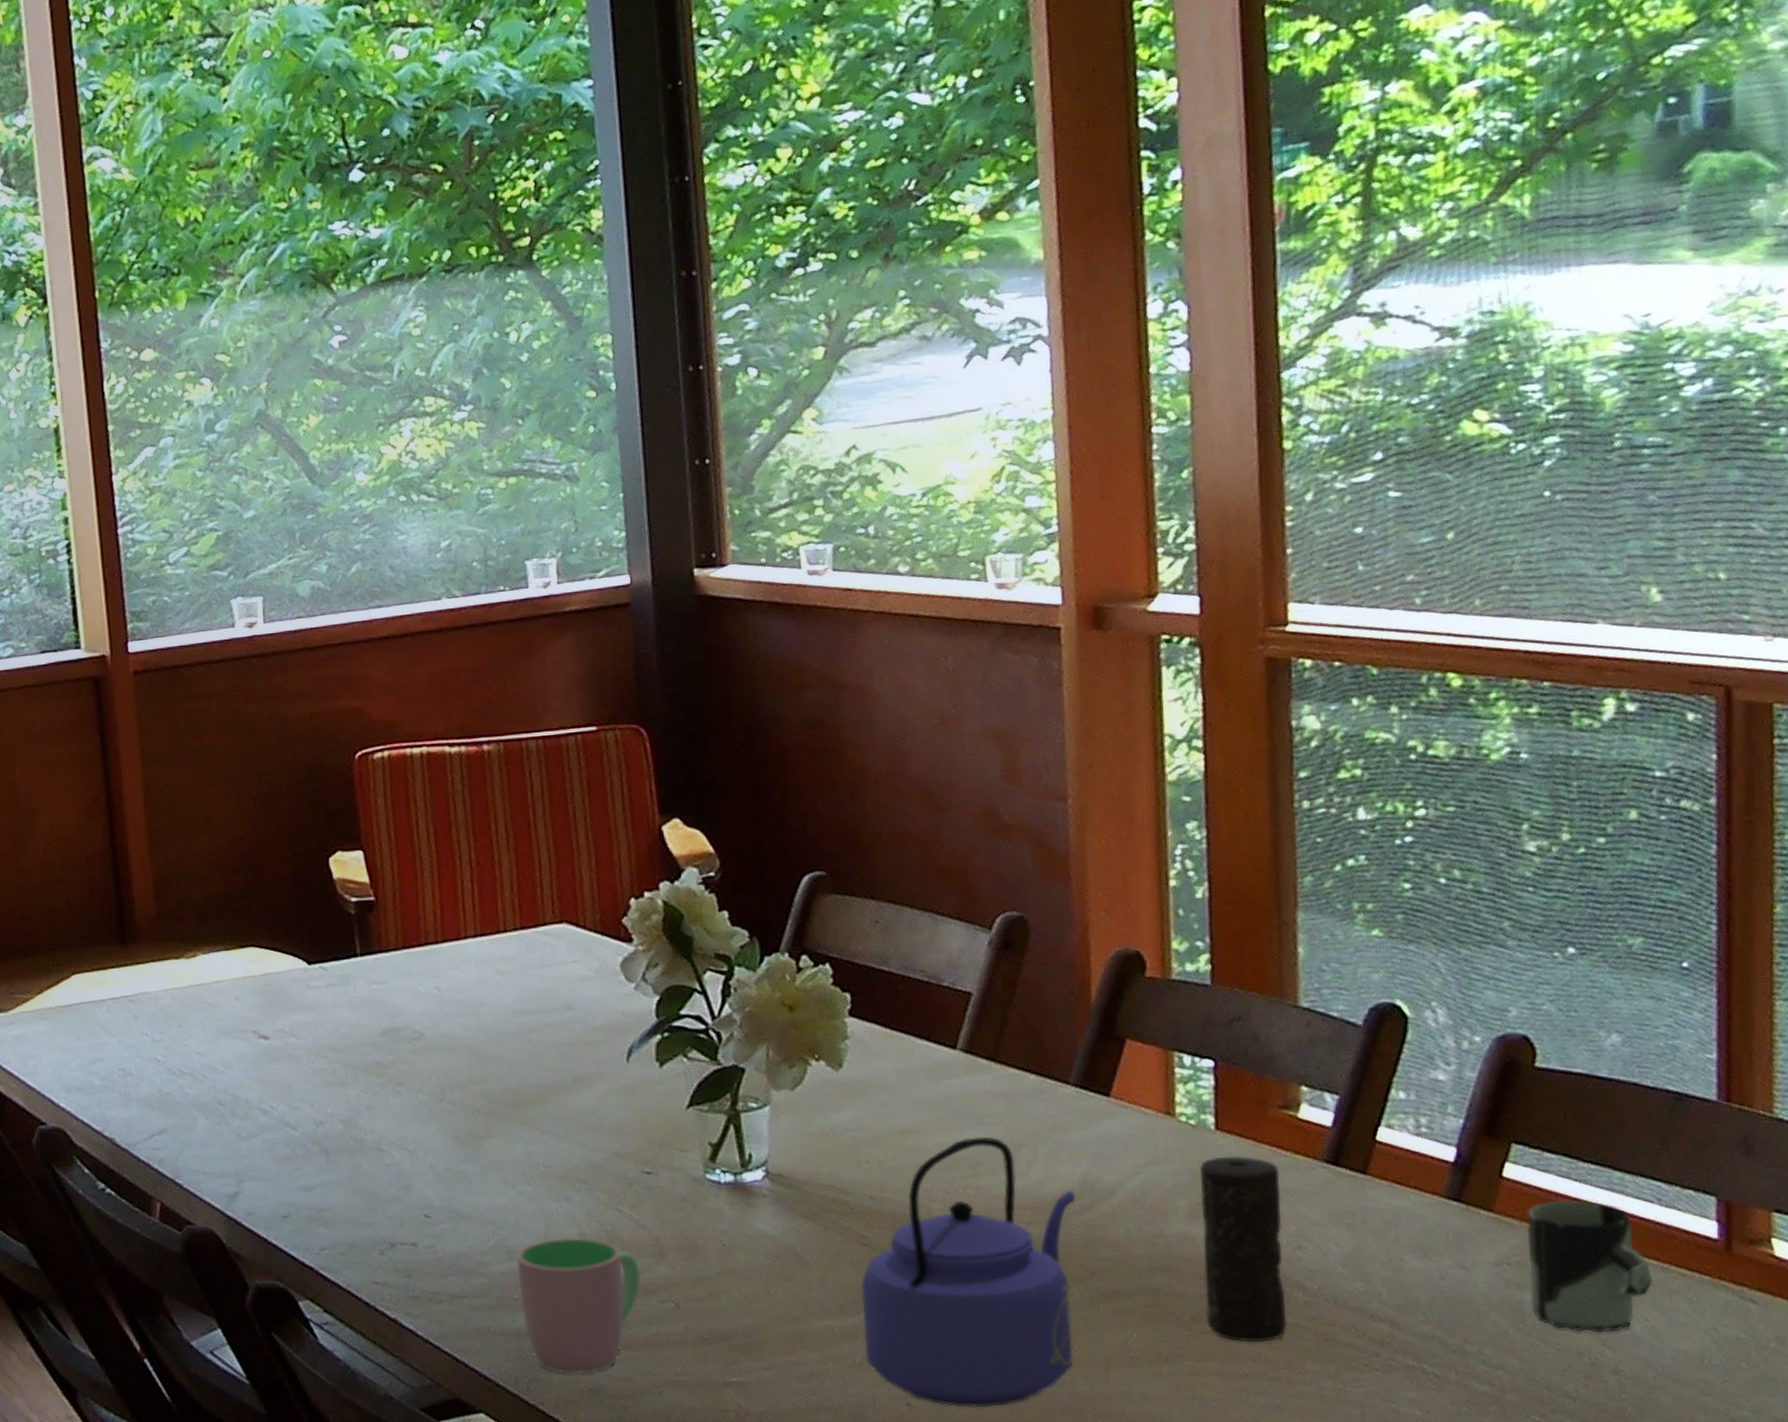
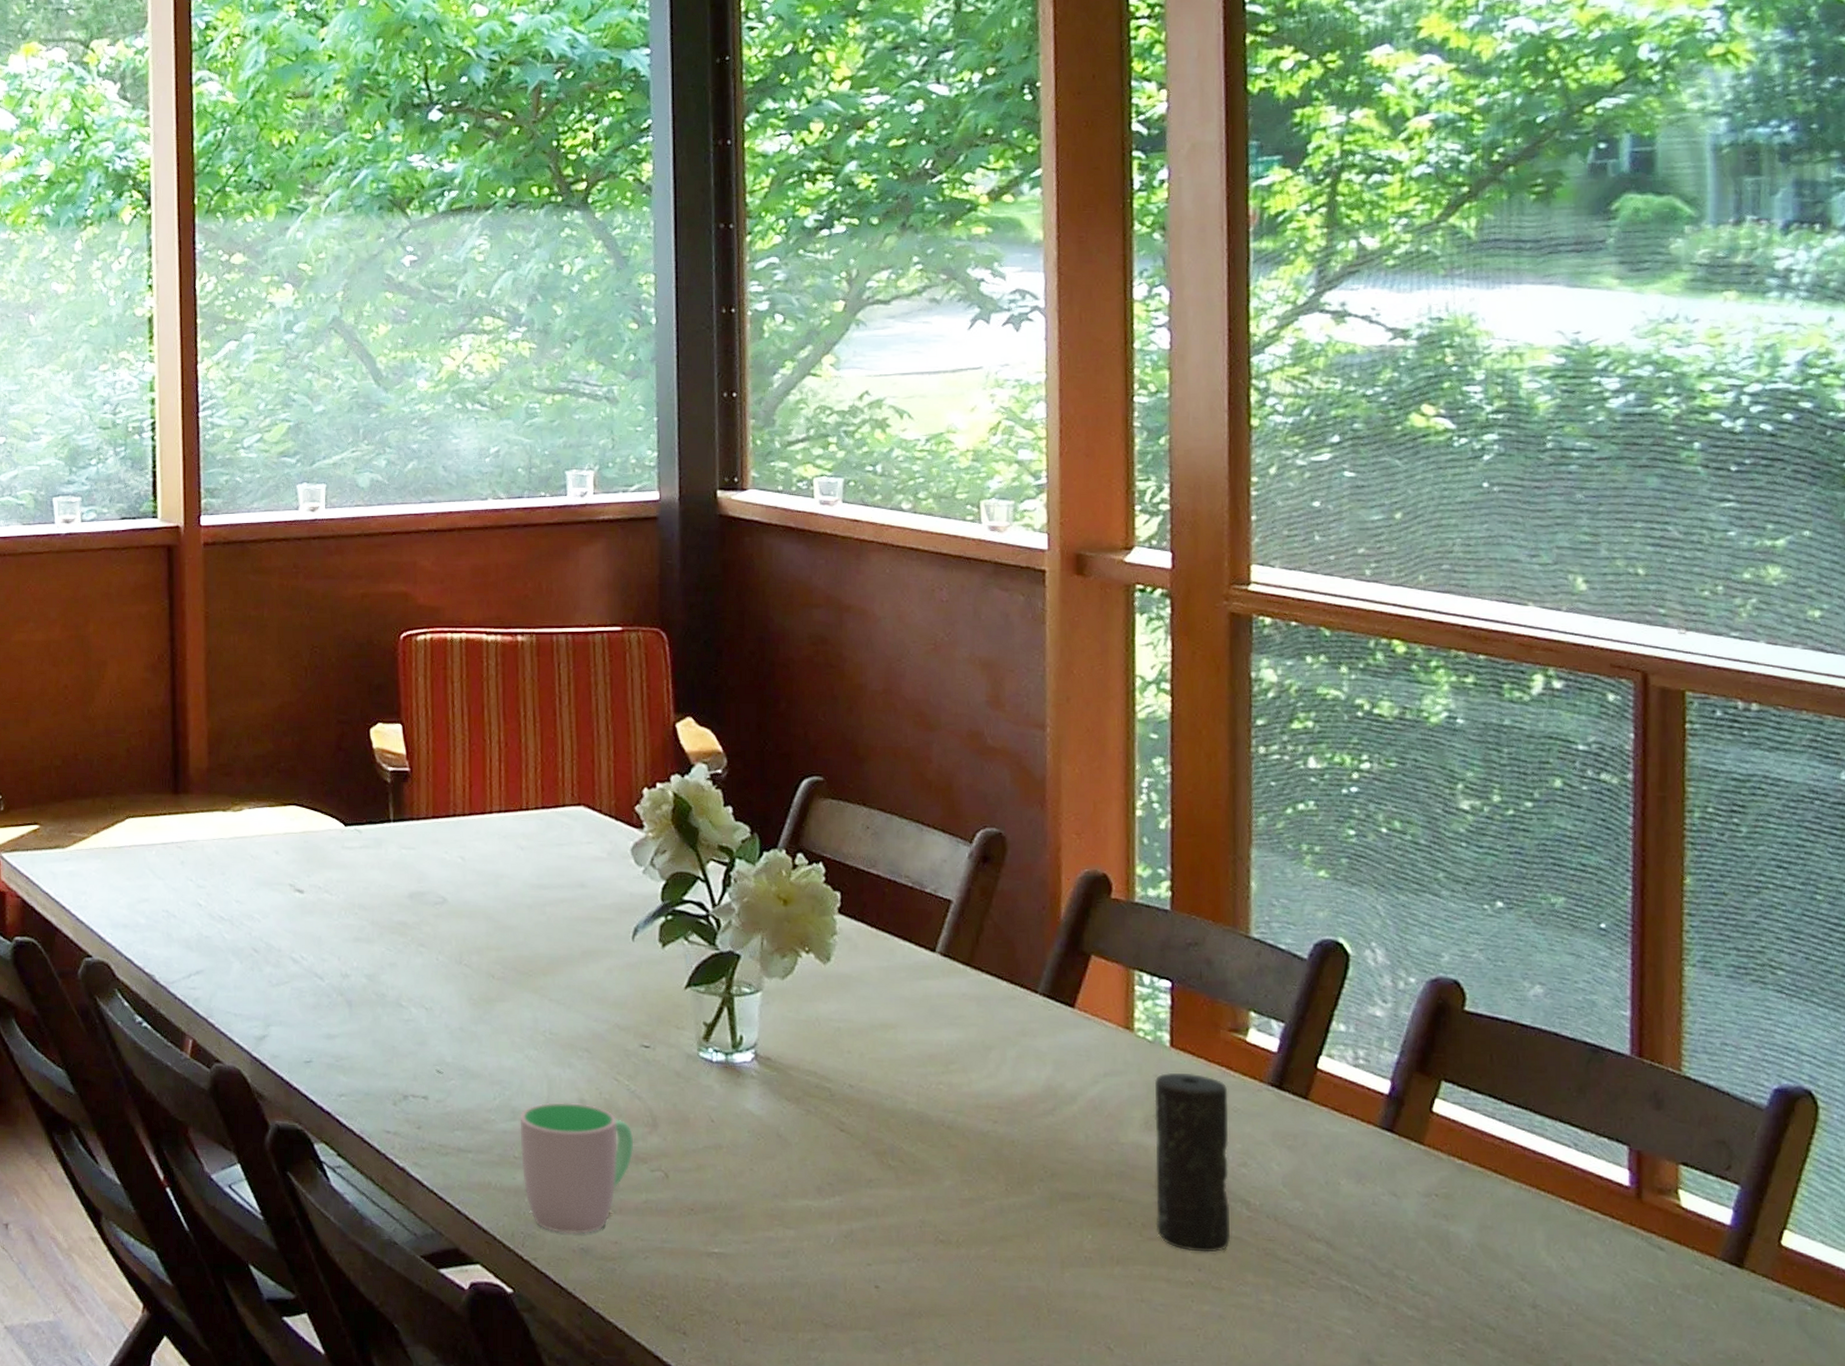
kettle: present [861,1136,1076,1408] -> none [837,1036,1040,1296]
cup: present [1526,1199,1652,1333] -> none [1454,1138,1568,1268]

